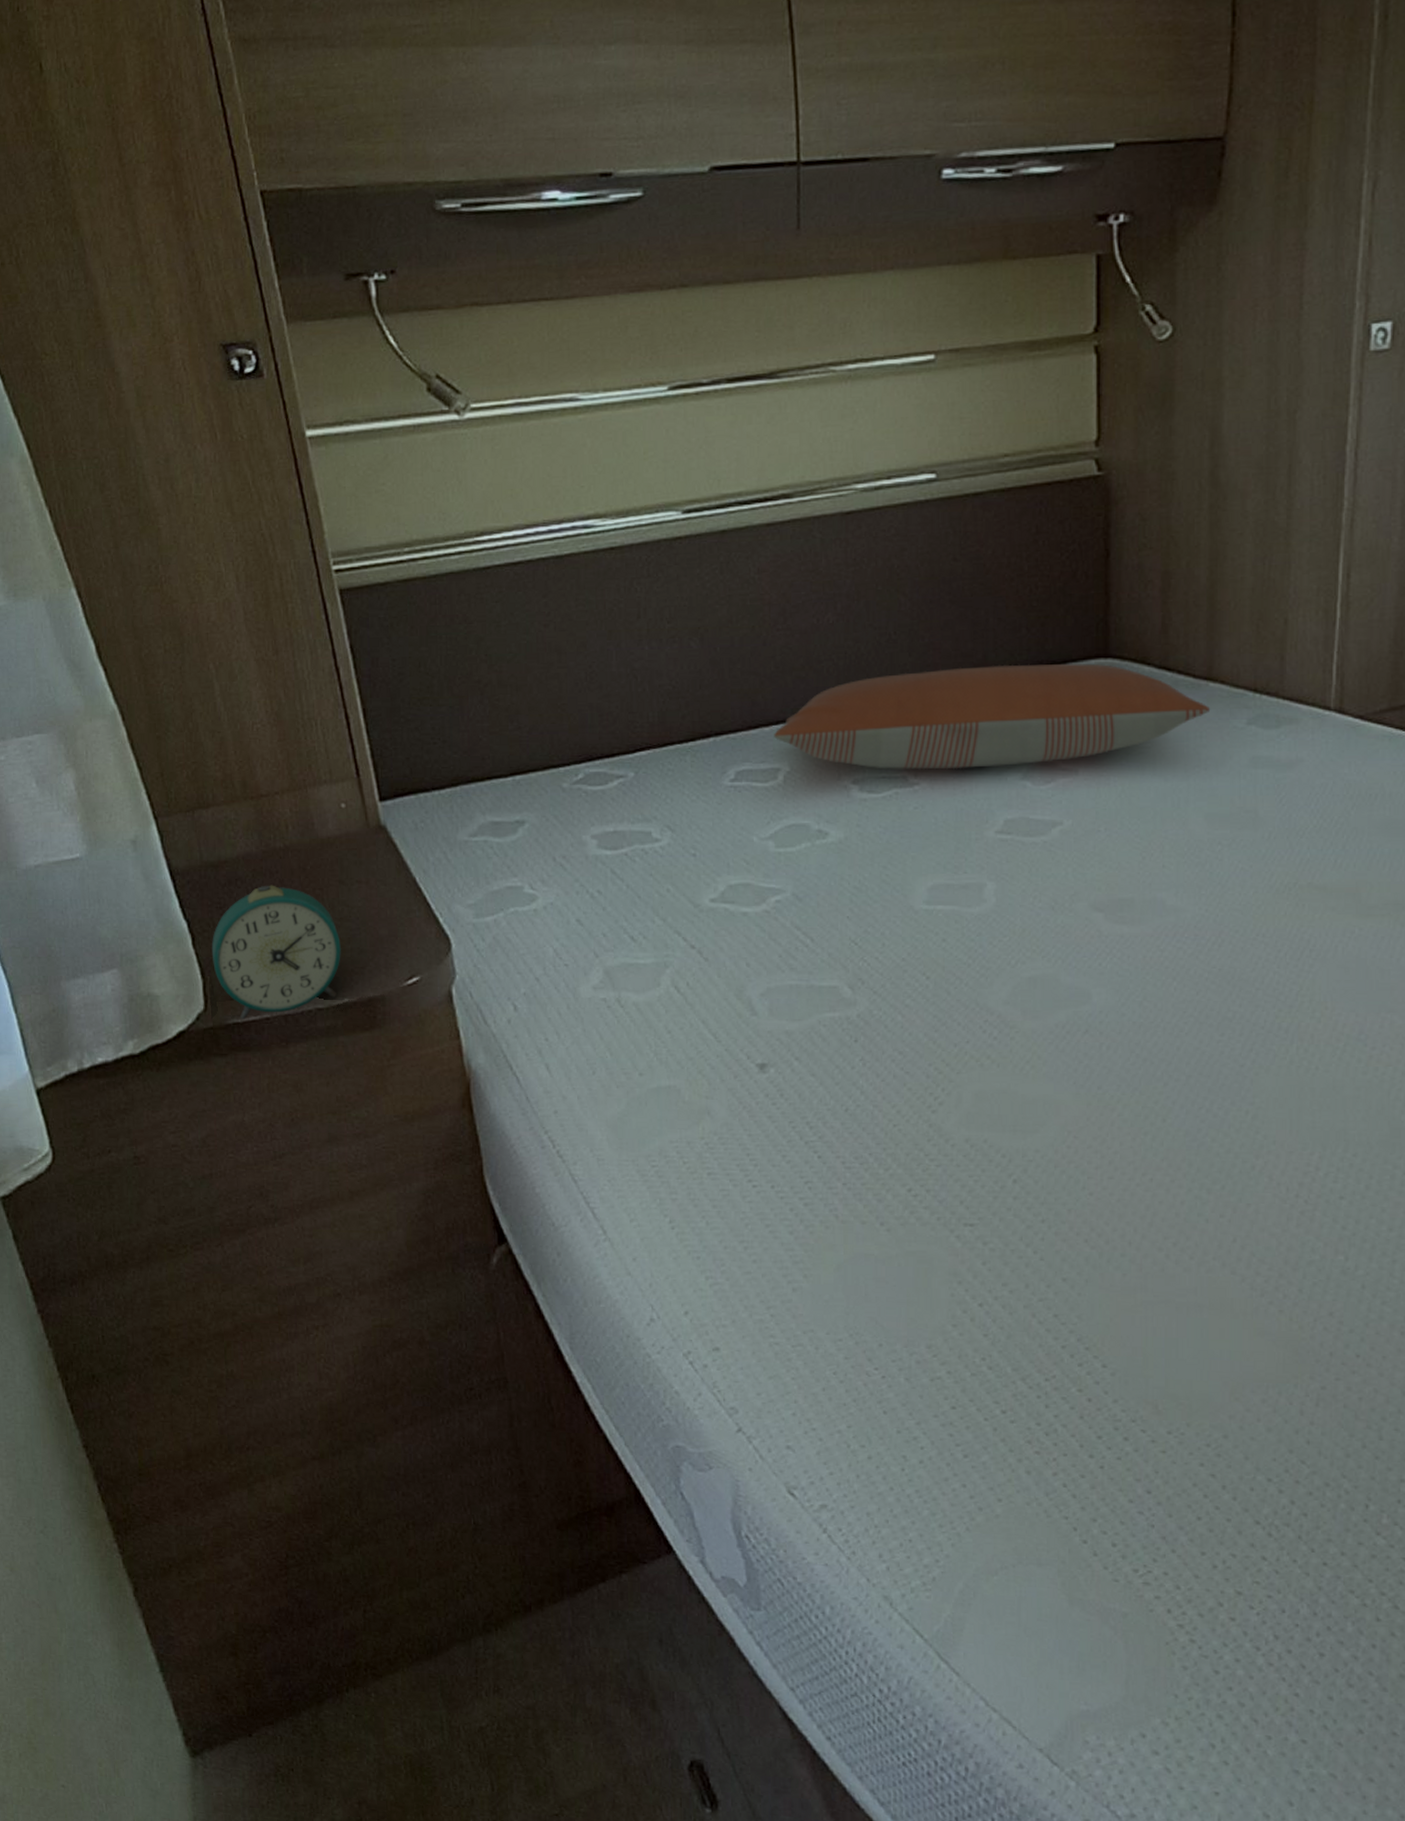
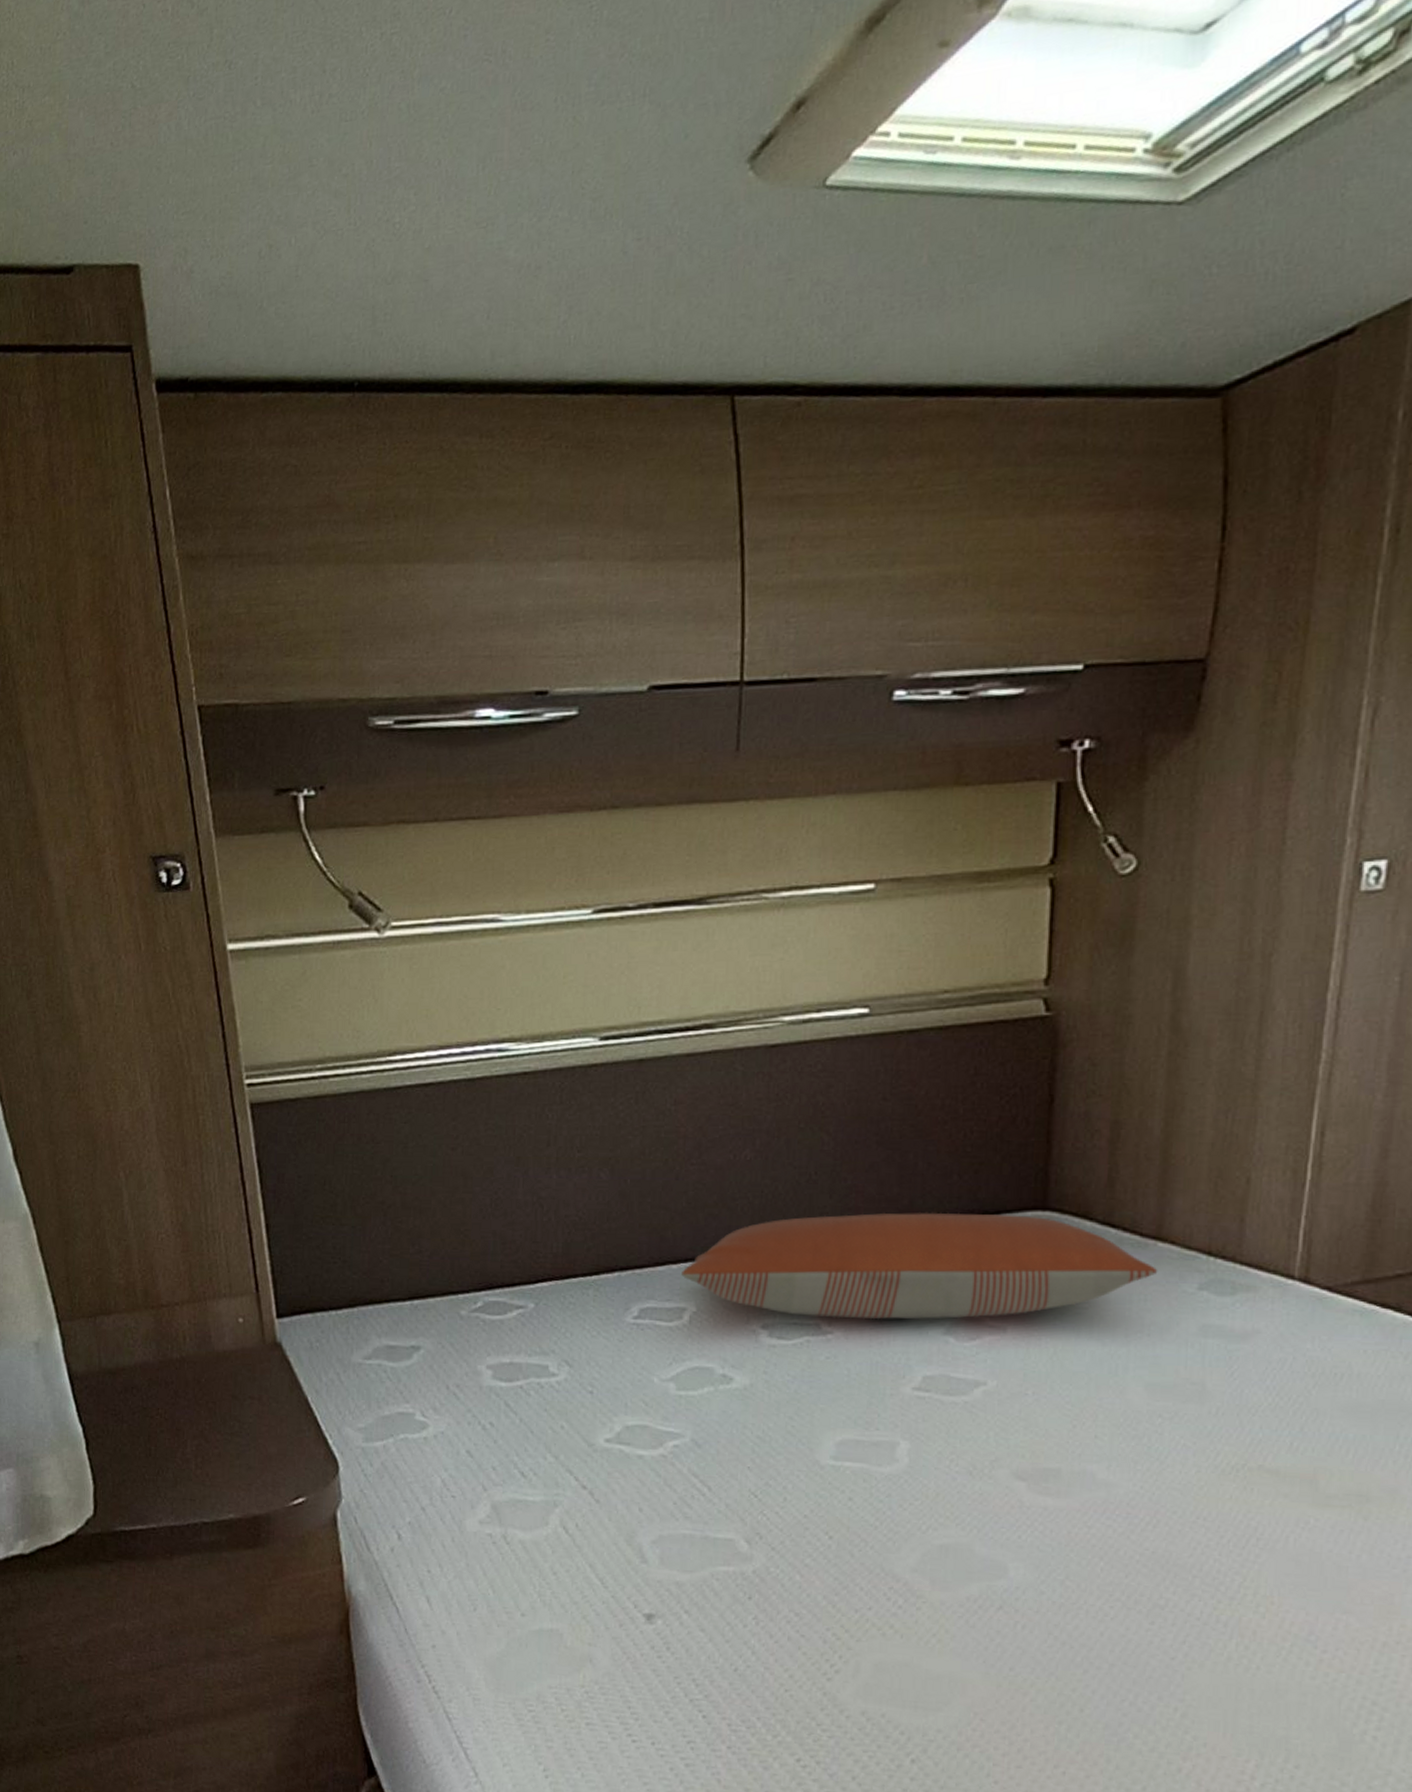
alarm clock: present [211,885,341,1020] -> none [104,1395,230,1528]

